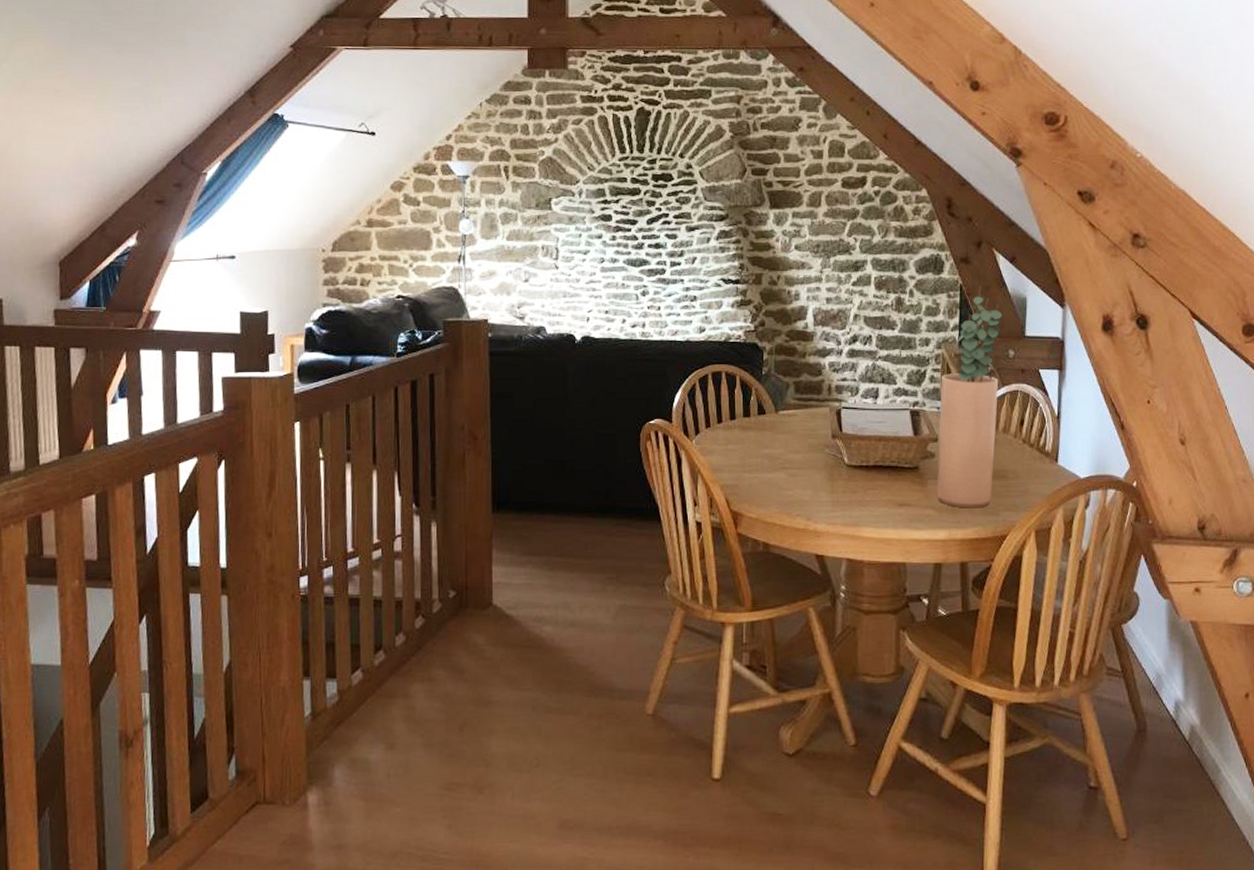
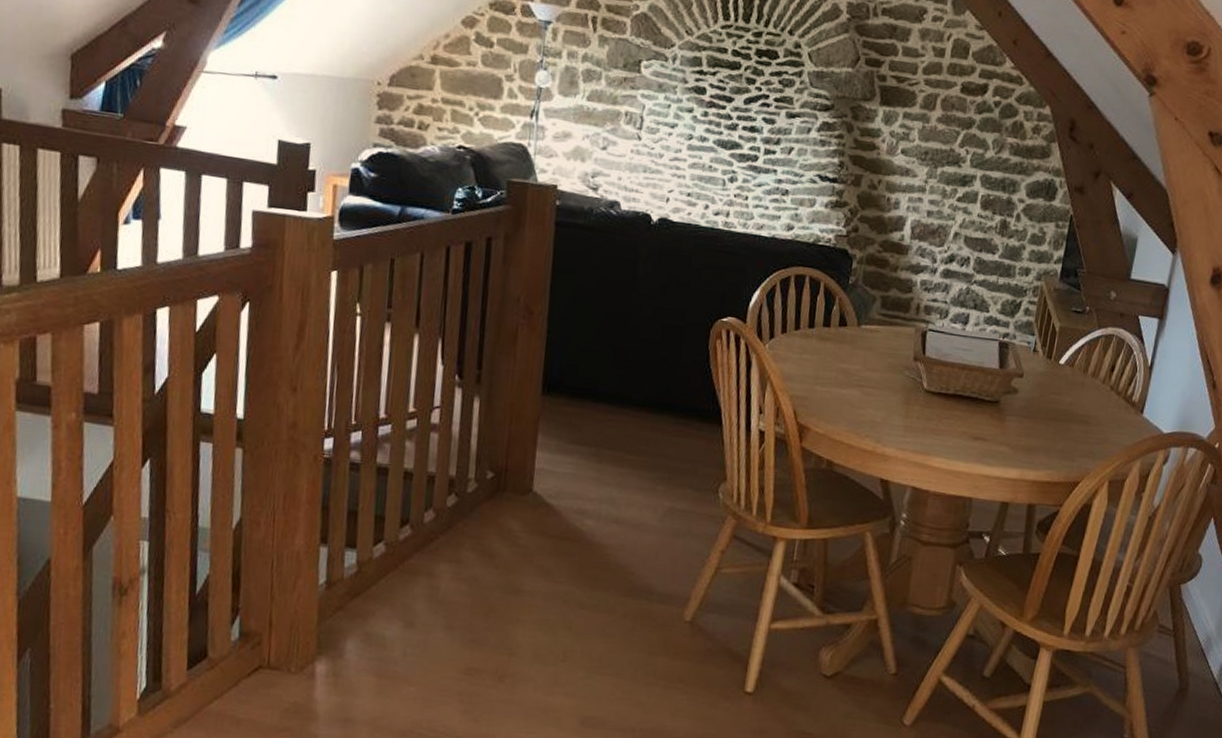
vase: present [936,285,1003,508] -> none [1014,219,1110,451]

